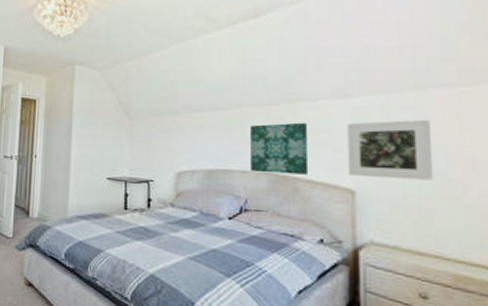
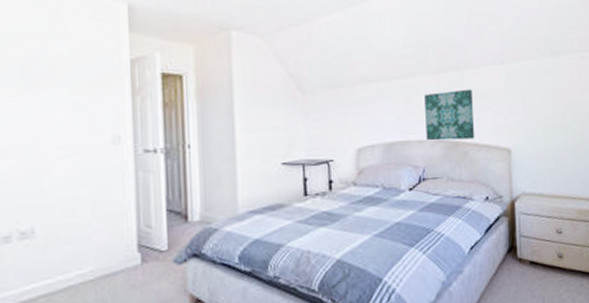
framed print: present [347,119,434,181] -> none [503,81,565,136]

